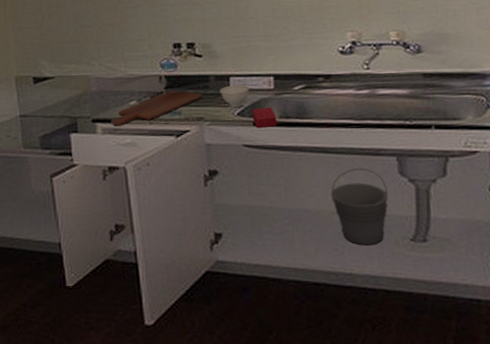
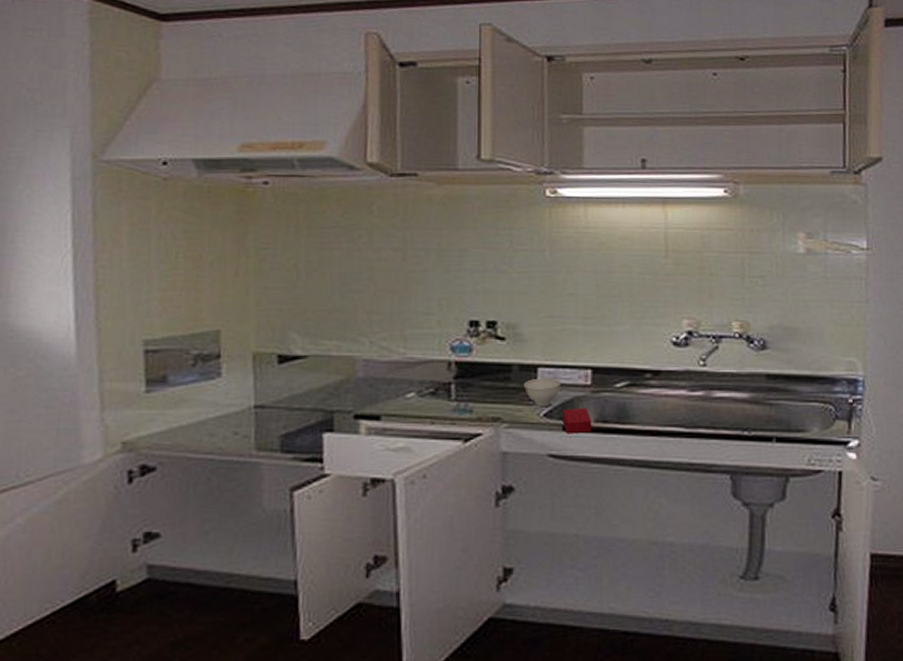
cutting board: present [112,90,204,126] -> none [381,381,504,425]
bucket: present [331,168,388,246] -> none [651,487,717,585]

